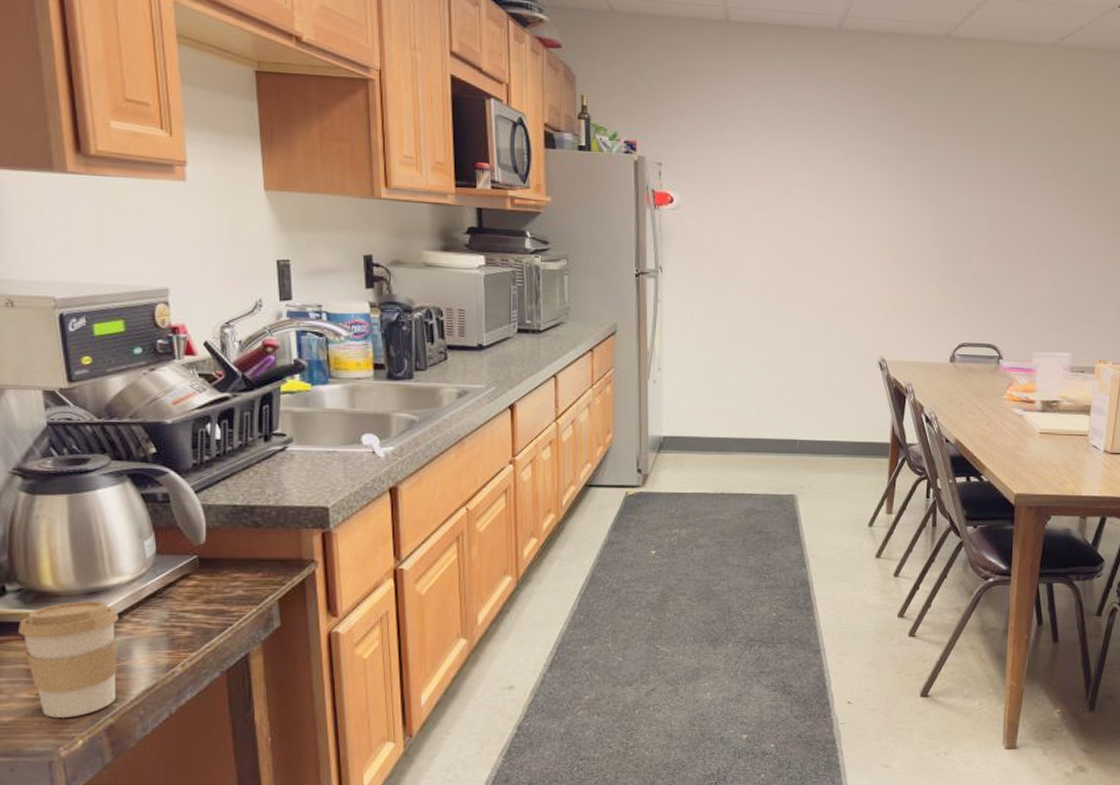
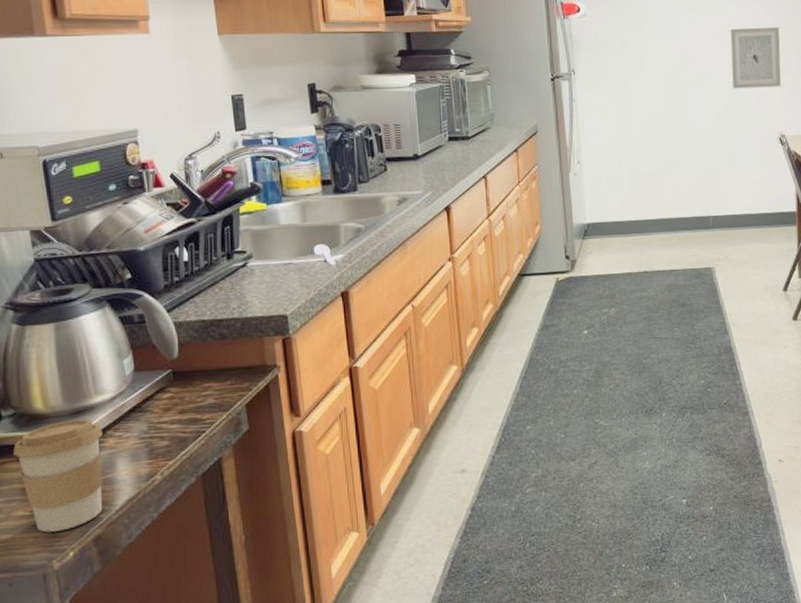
wall art: none [834,237,891,307] -> present [730,27,781,89]

